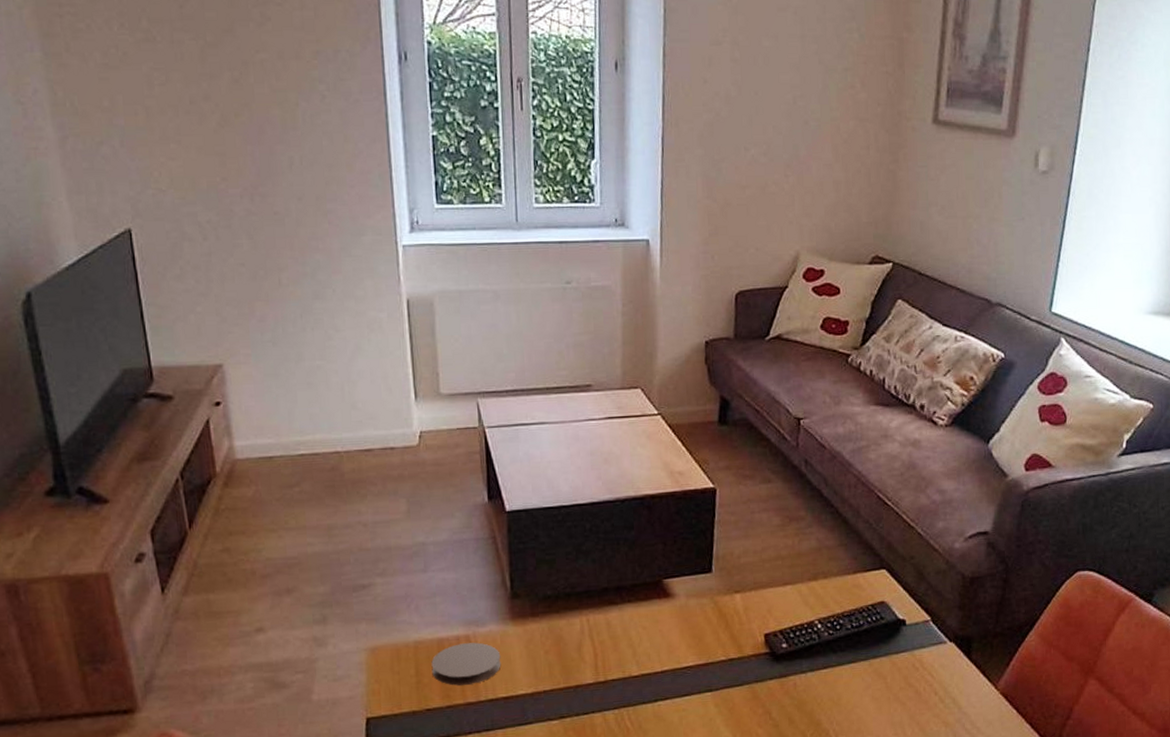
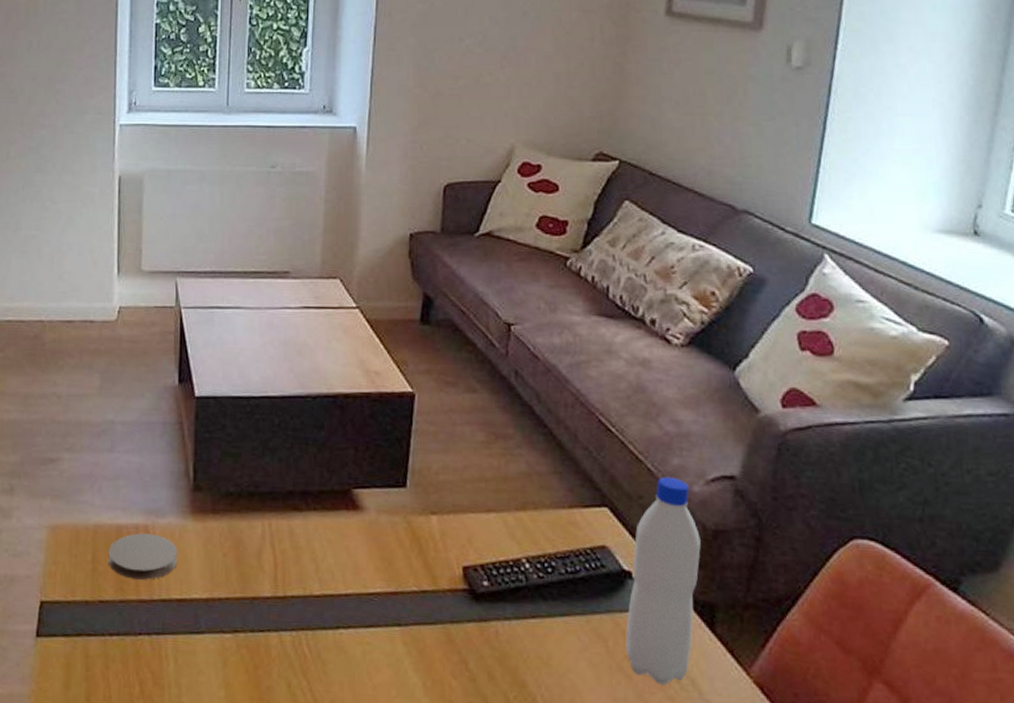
water bottle: none [900,538,961,706] -> present [625,477,701,685]

